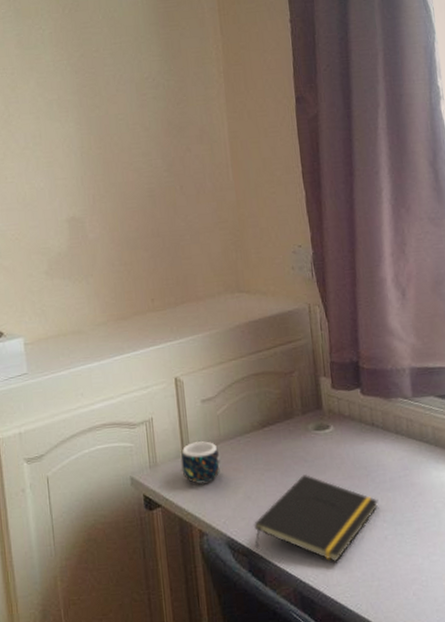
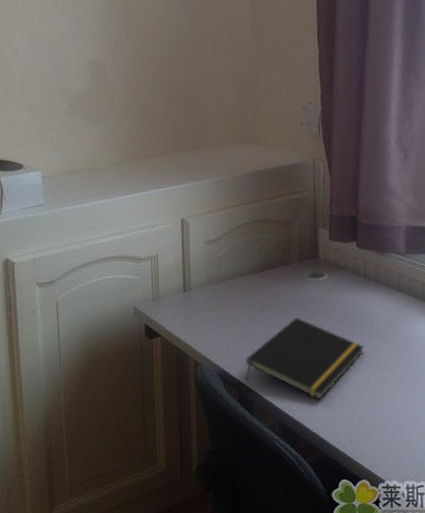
mug: present [180,441,221,484] -> none [182,280,219,318]

